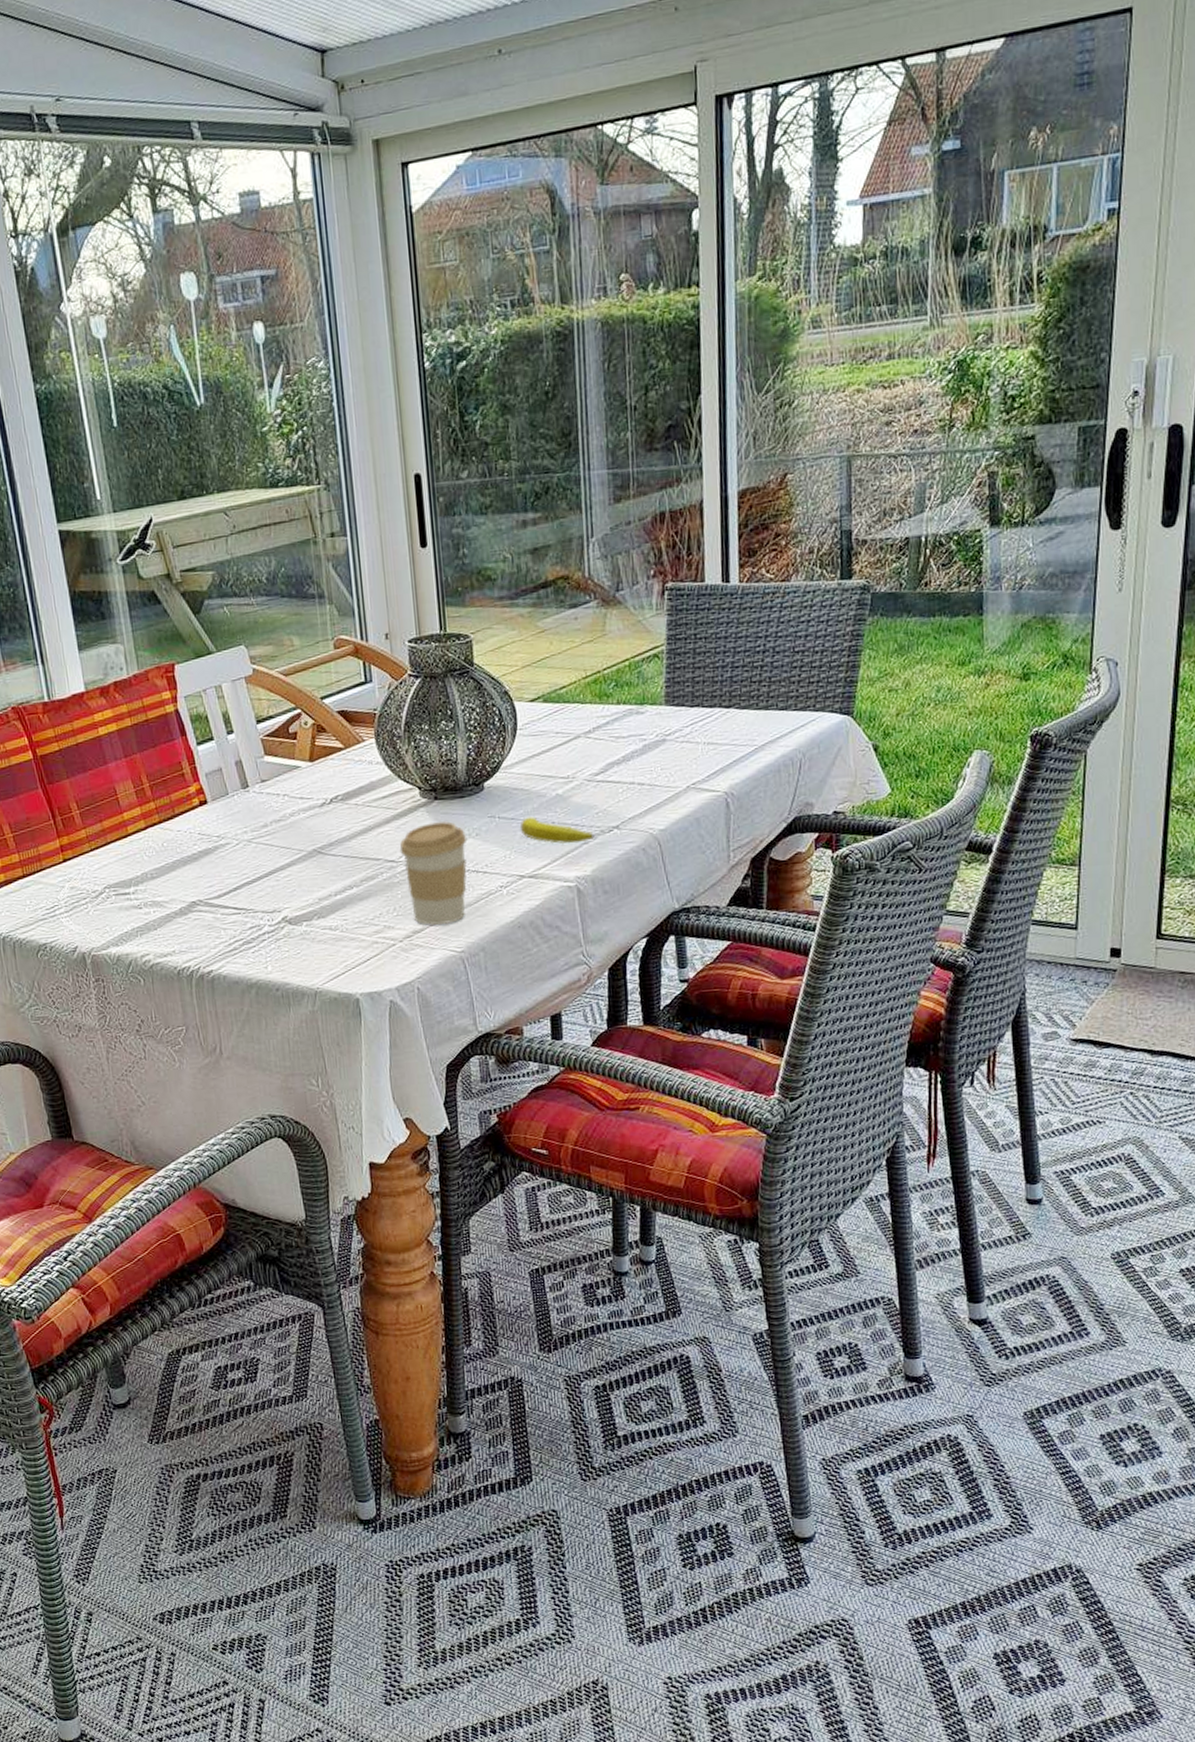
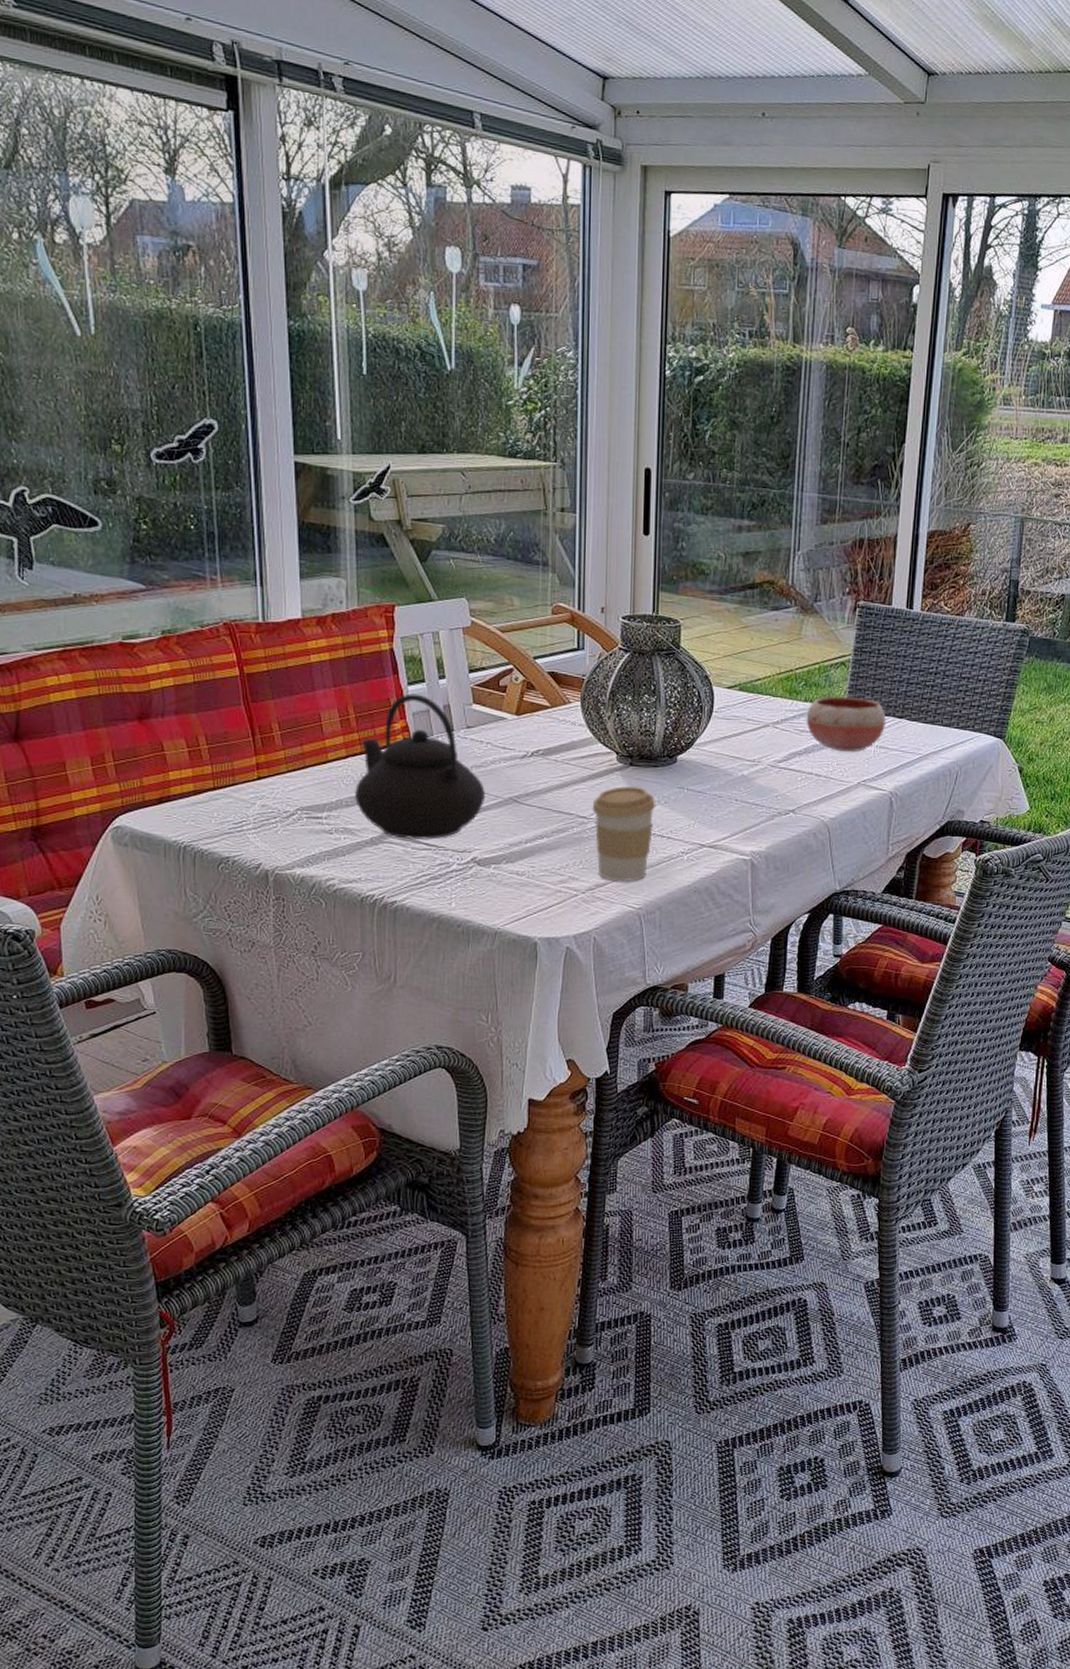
teapot: none [158,753,288,906] -> present [355,693,485,840]
banana: present [521,816,595,844] -> none [706,792,772,822]
bowl: none [620,690,712,755] -> present [806,696,886,752]

